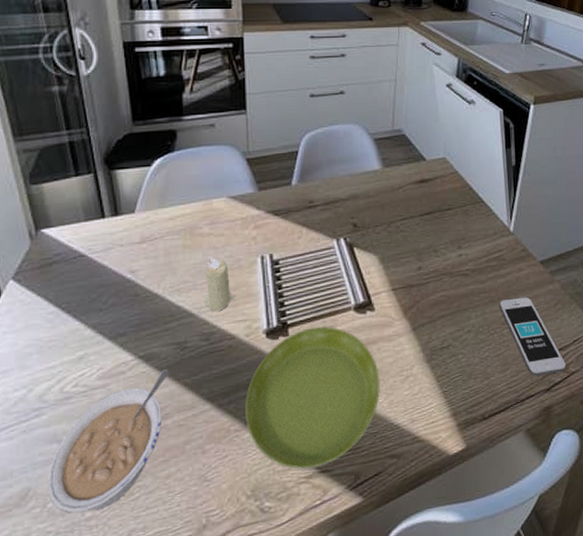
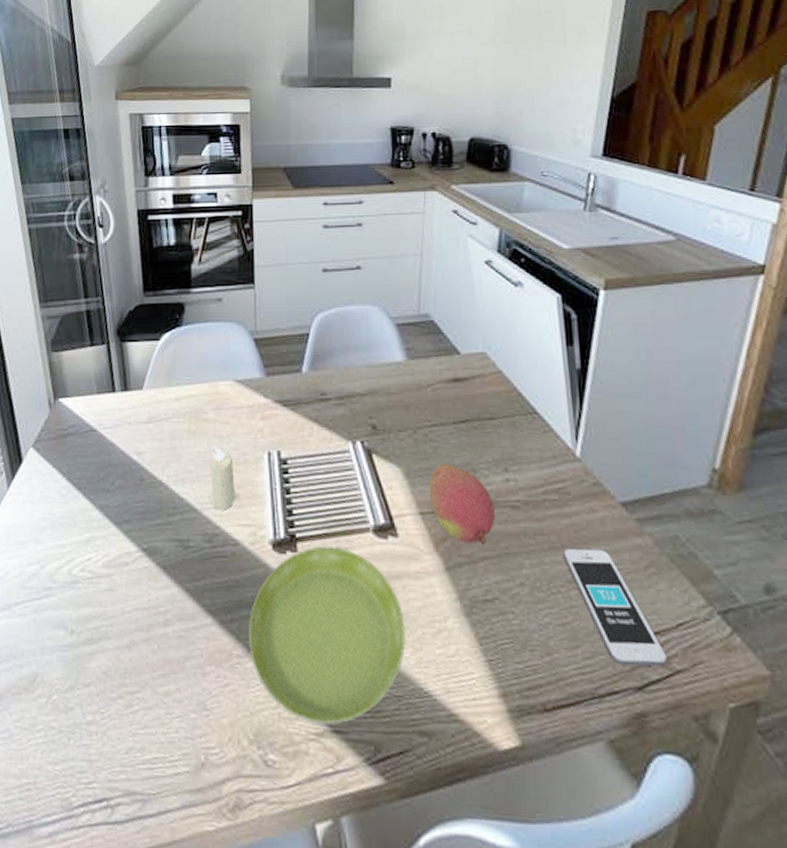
legume: present [47,369,169,513] -> none [53,568,171,716]
fruit: none [400,248,450,308] -> present [429,463,495,546]

